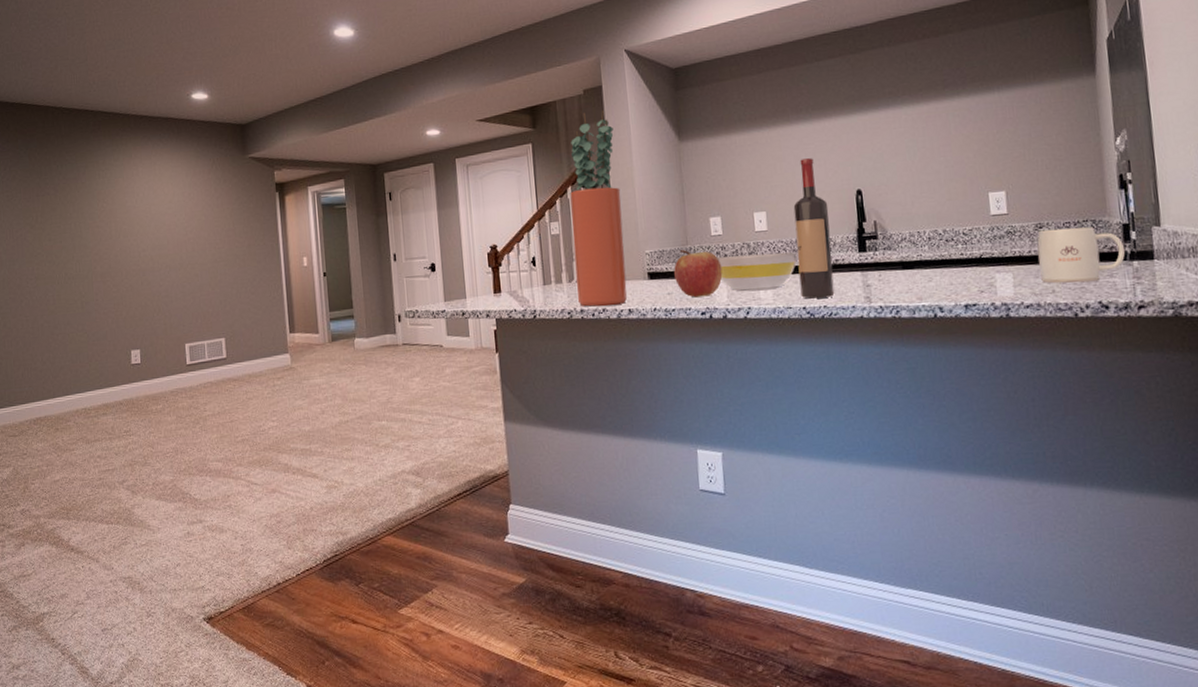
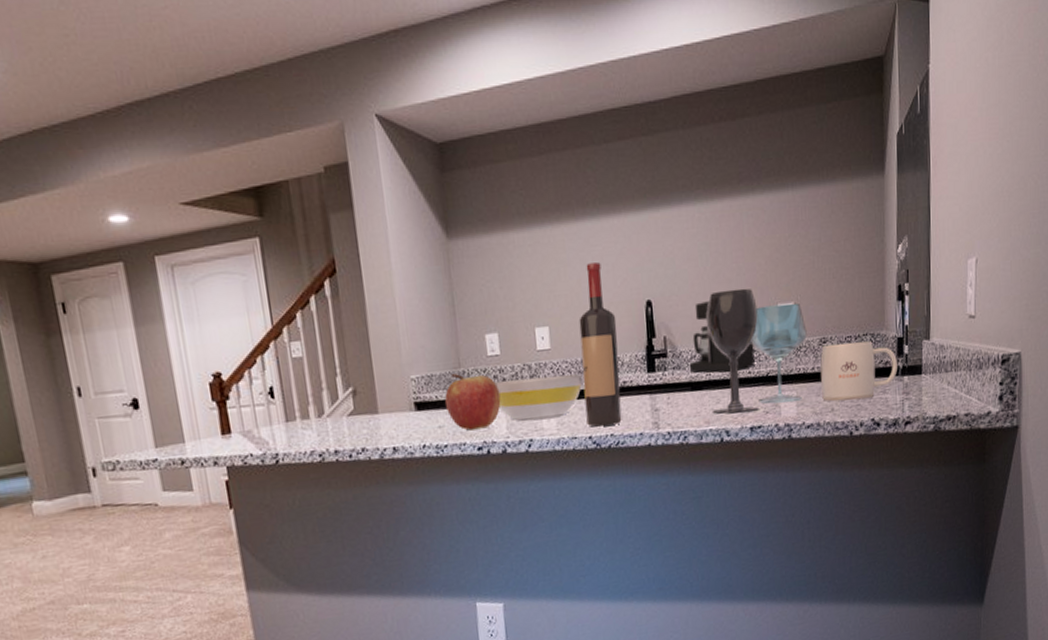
vase: present [570,110,628,307] -> none [311,195,392,447]
coffee maker: none [899,190,967,255] -> present [689,301,755,374]
wine glass: none [915,178,973,292] -> present [705,288,759,414]
wine glass: none [962,191,1021,284] -> present [751,303,807,405]

